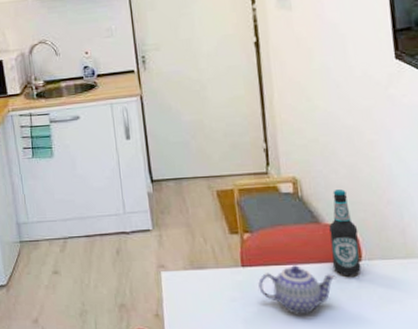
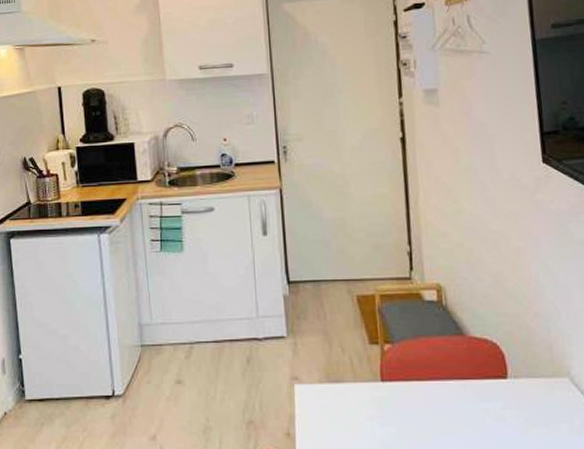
teapot: present [258,265,337,314] -> none [398,381,481,436]
bottle: present [329,189,362,275] -> none [474,299,507,394]

